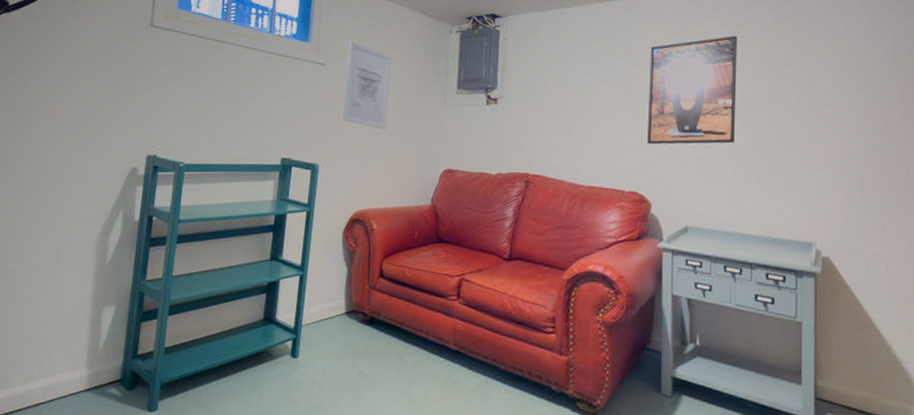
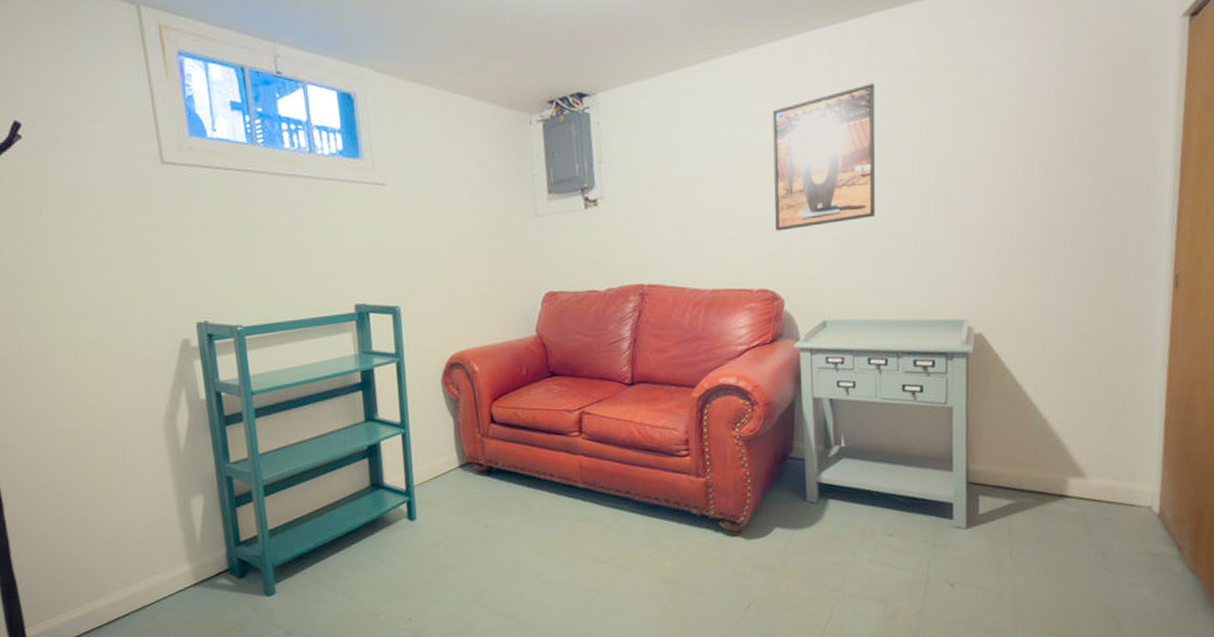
wall art: present [343,41,392,129] -> none [408,149,471,255]

